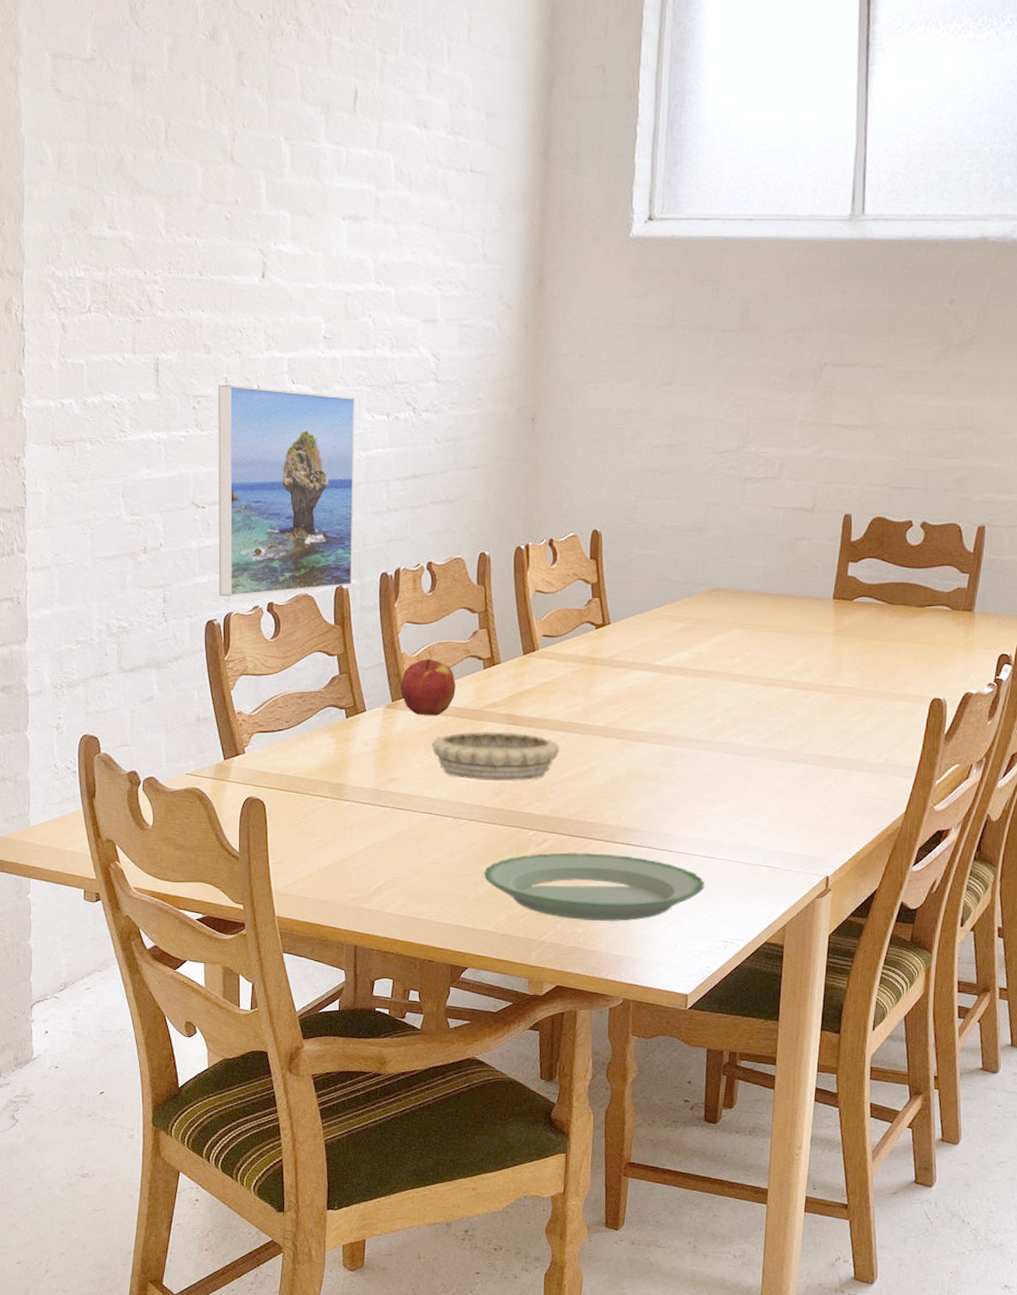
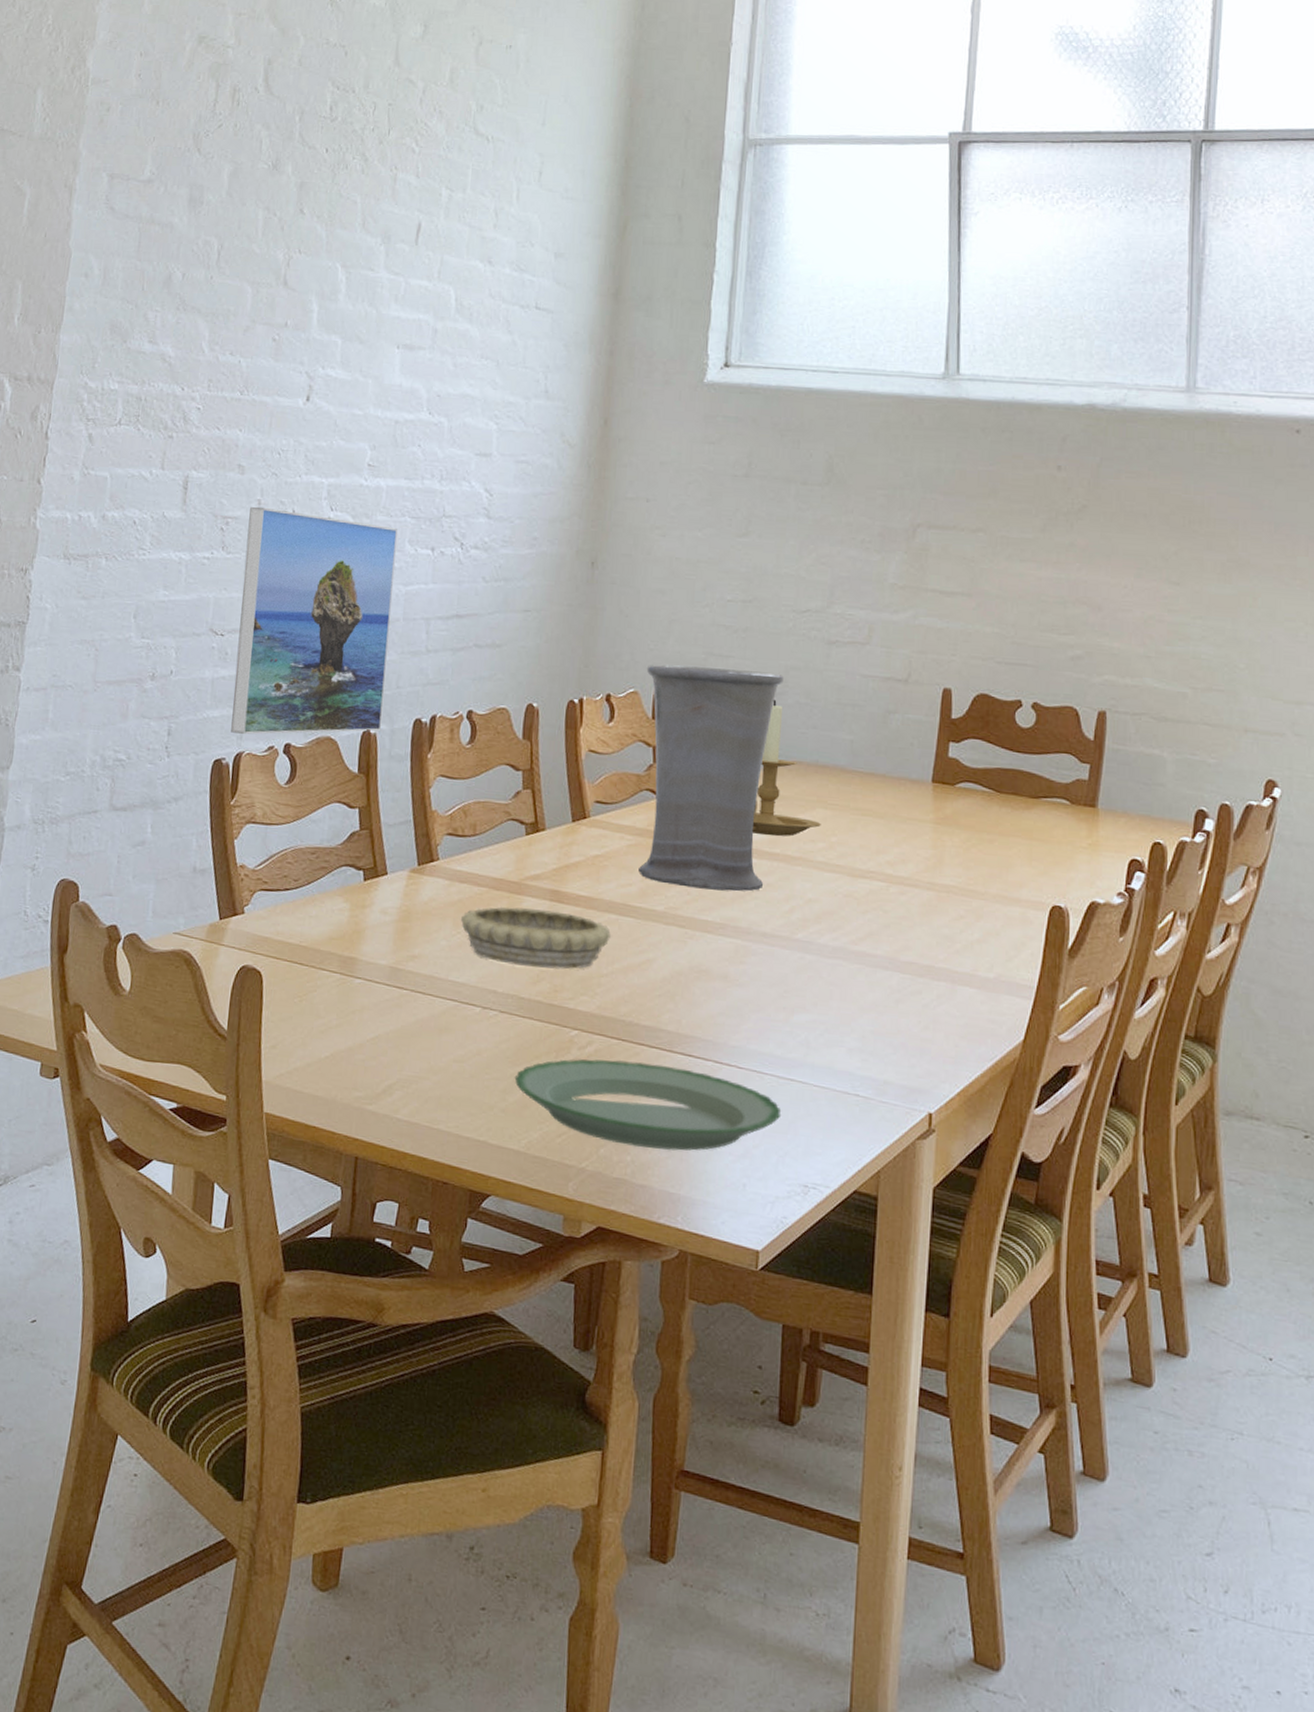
apple: present [400,658,456,716] -> none [428,819,493,885]
vase: none [582,509,705,705] -> present [639,664,784,892]
candle holder: none [678,535,738,655] -> present [751,700,821,837]

